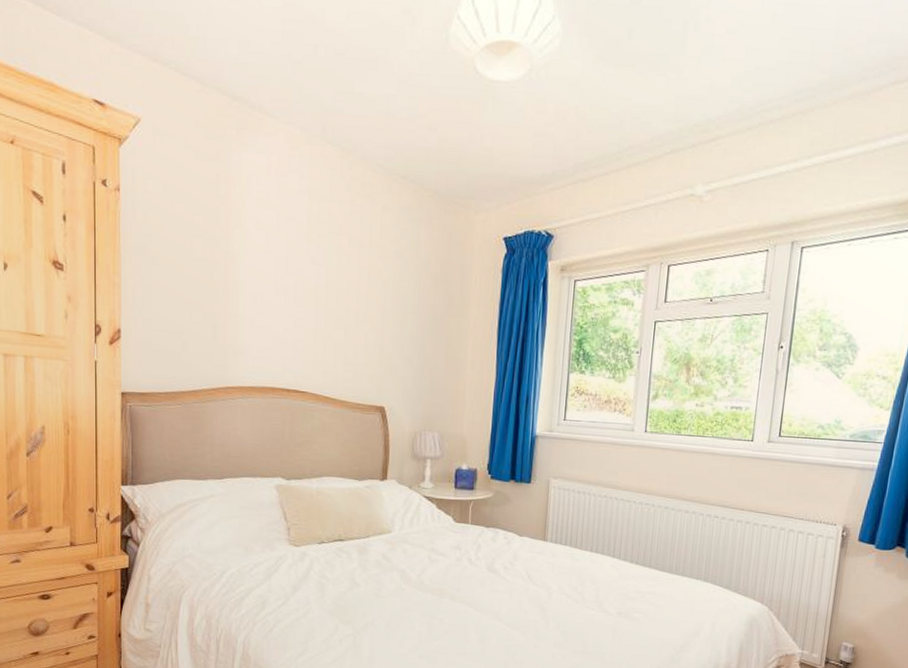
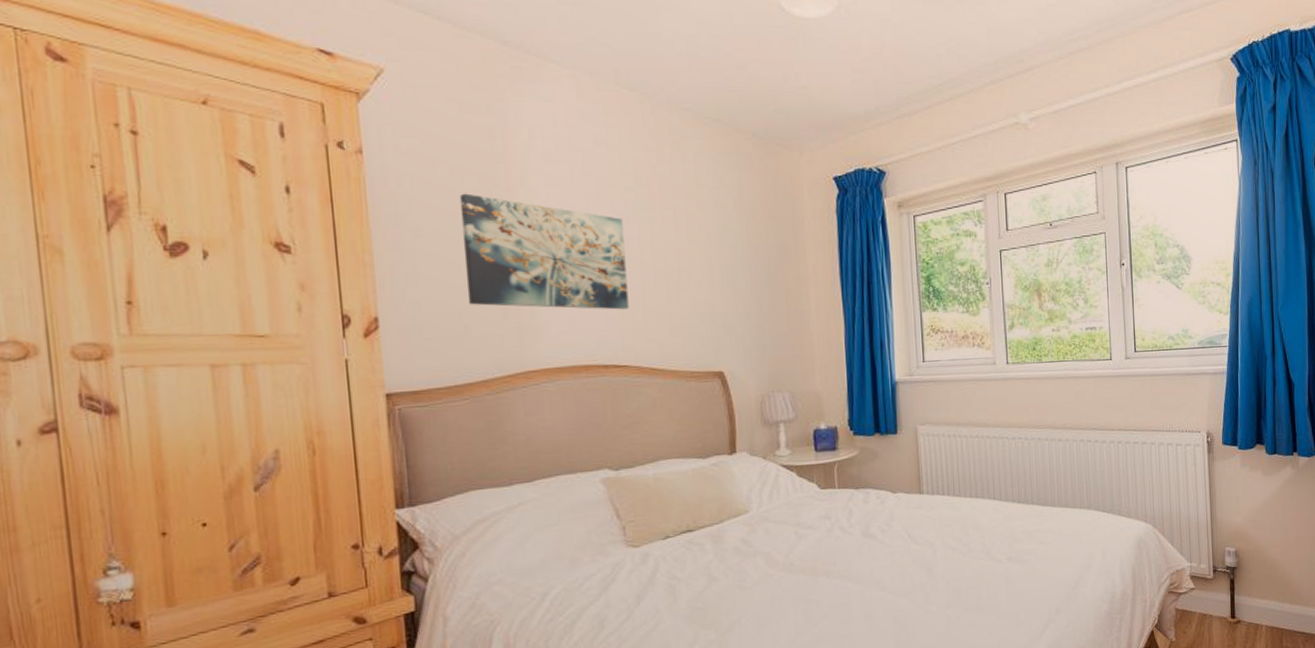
wall art: none [187,230,315,343] -> present [459,193,629,310]

